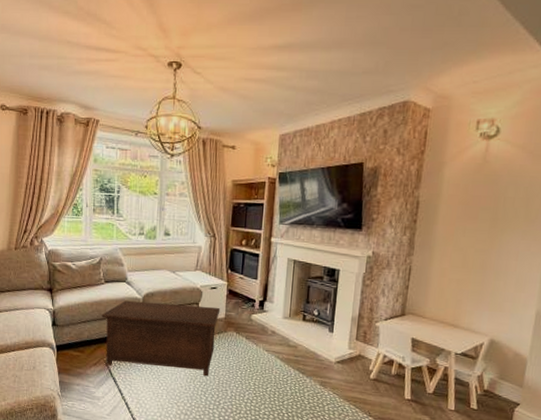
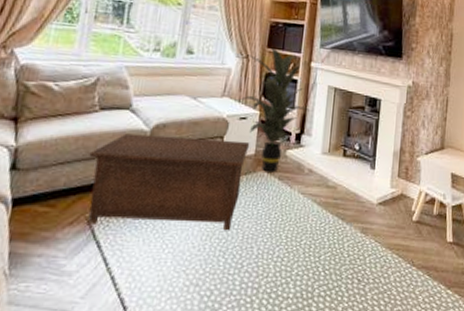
indoor plant: none [209,226,273,333] -> present [239,47,312,173]

